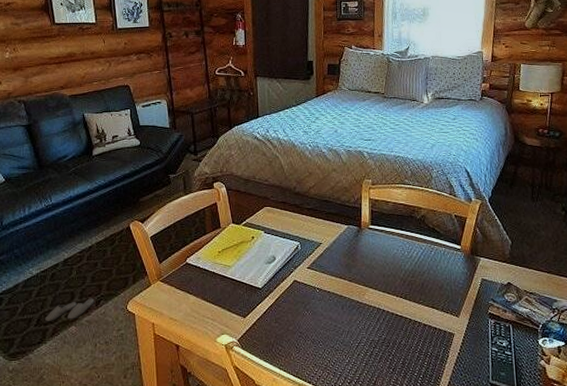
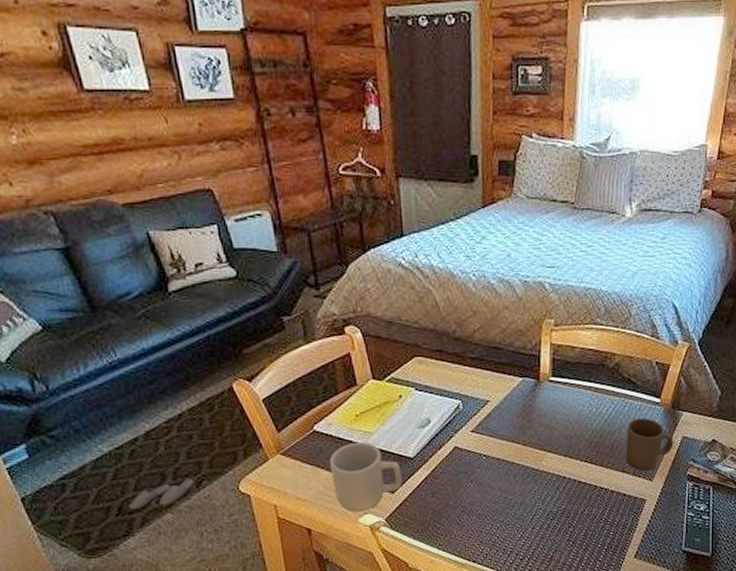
mug: none [196,273,252,333] -> present [329,441,402,512]
mug: none [434,262,475,307] -> present [626,418,674,471]

